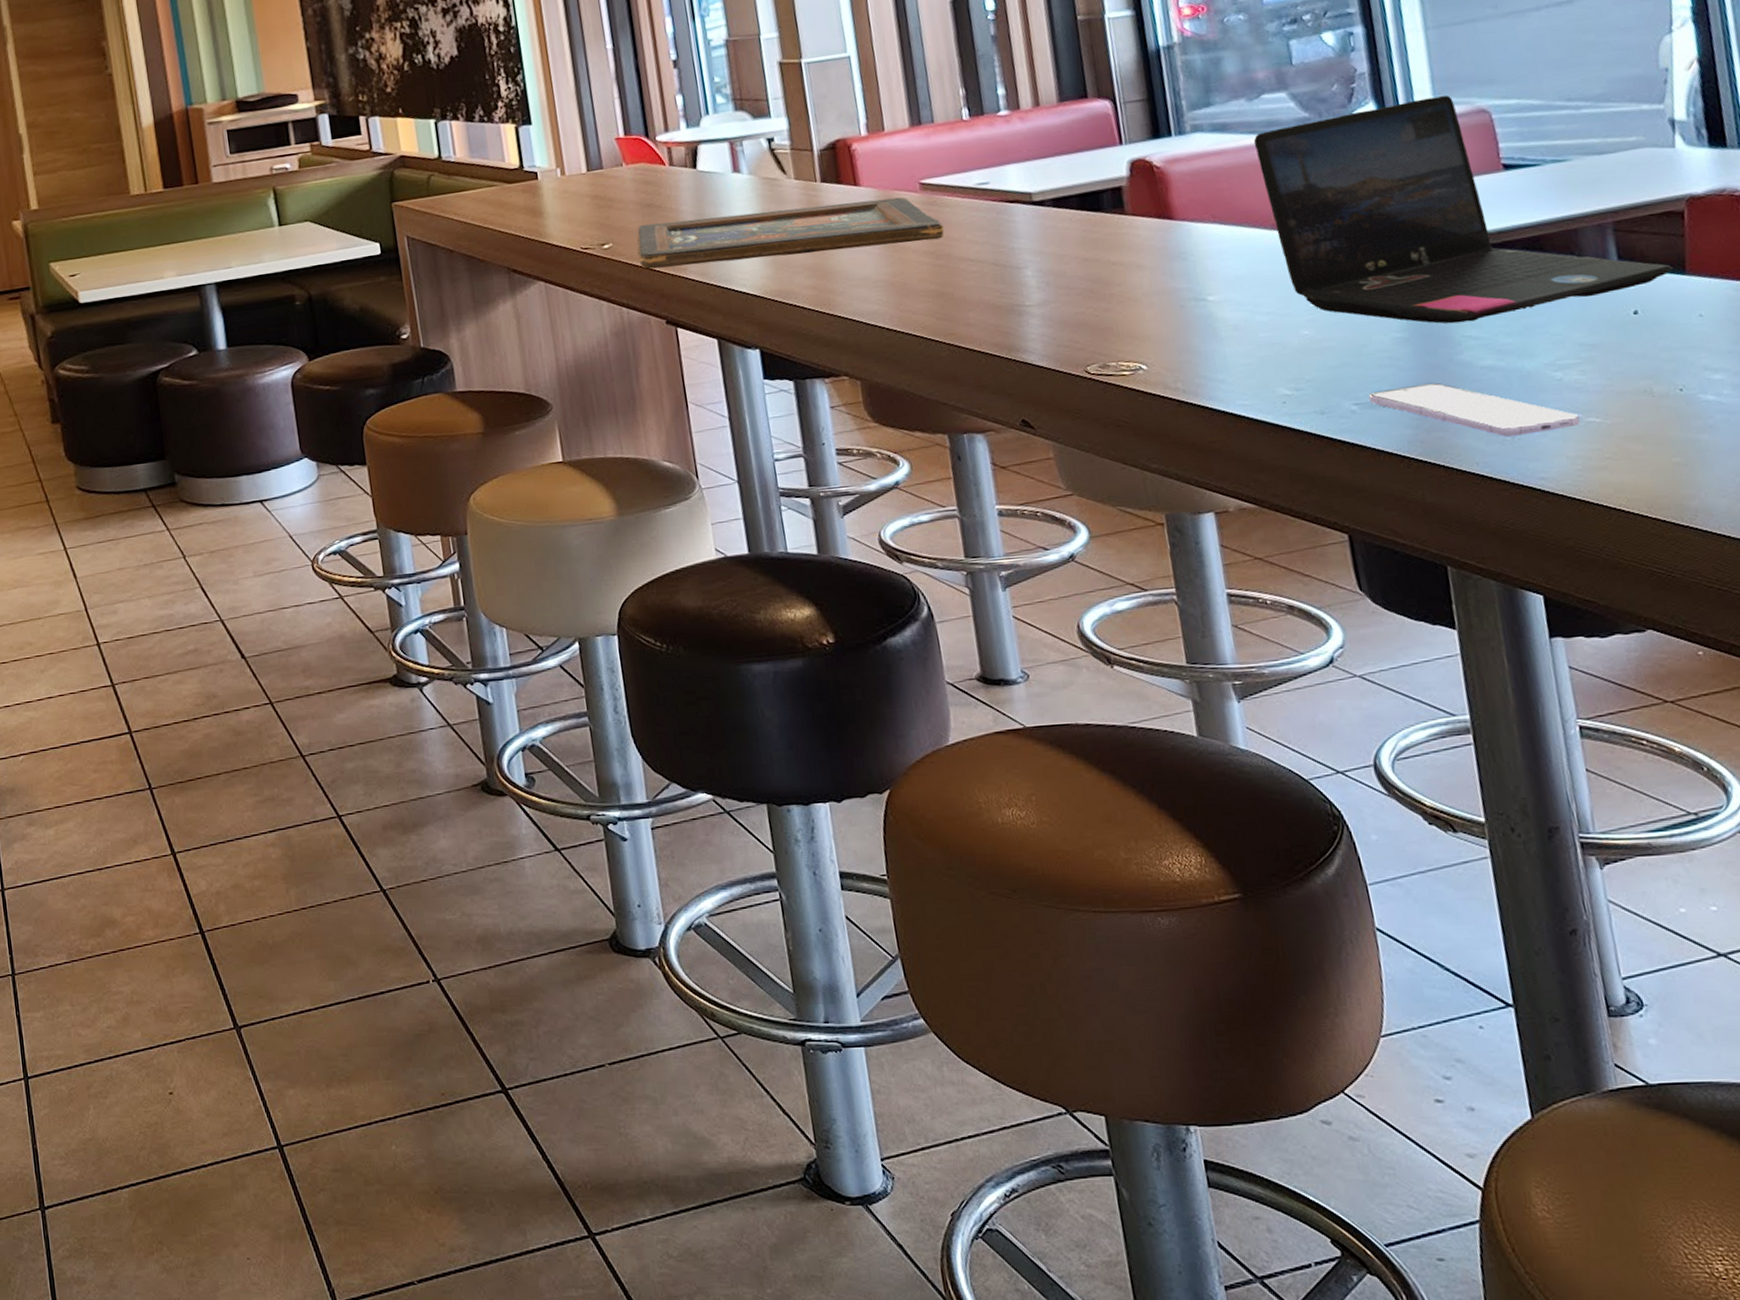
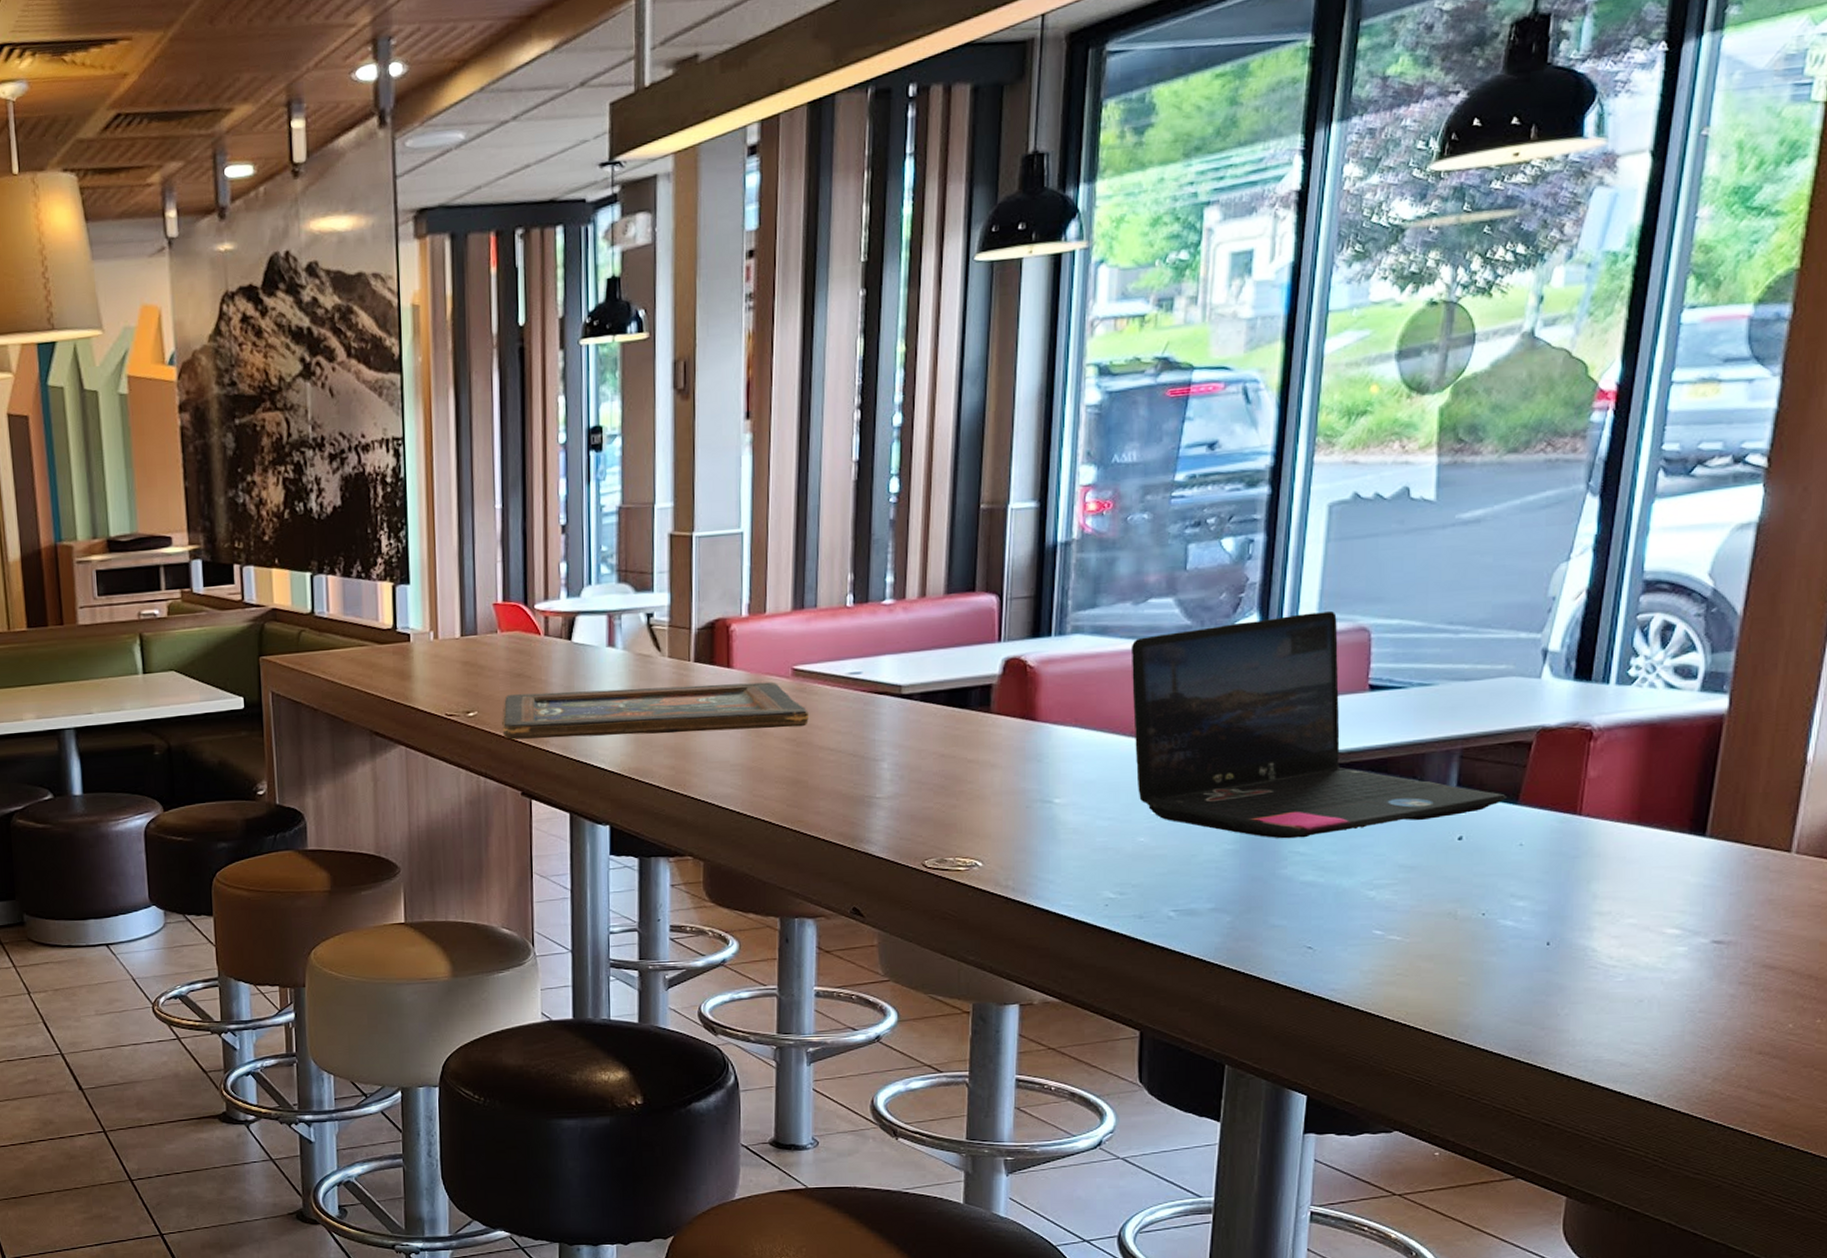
smartphone: present [1368,382,1581,437] -> none [1188,894,1382,949]

